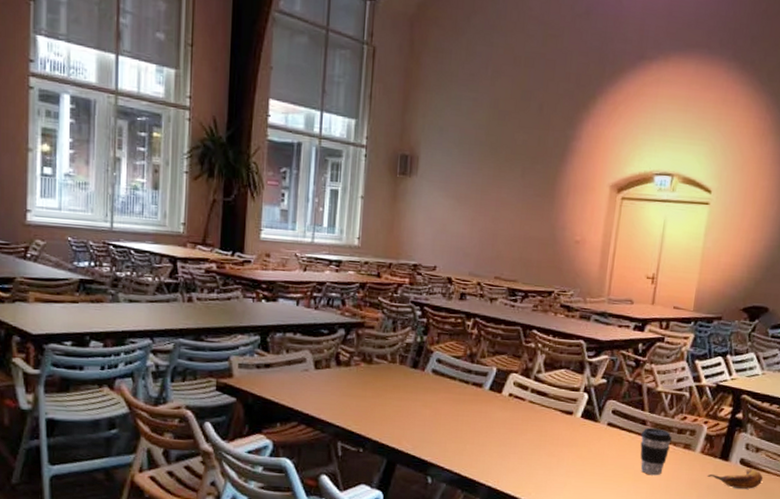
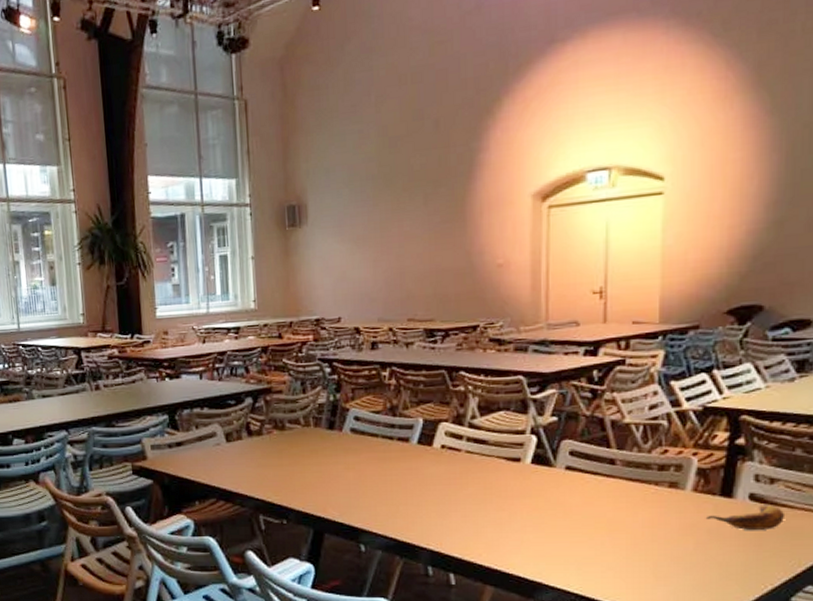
coffee cup: present [640,427,672,476] -> none [610,466,651,523]

